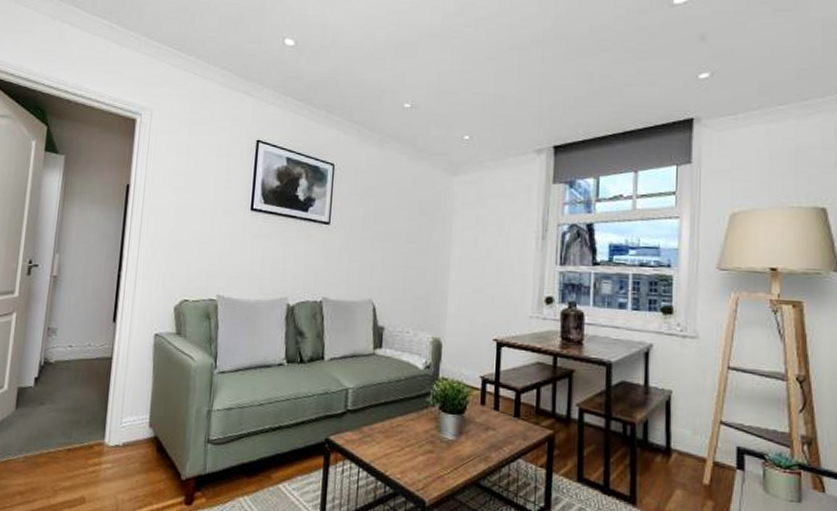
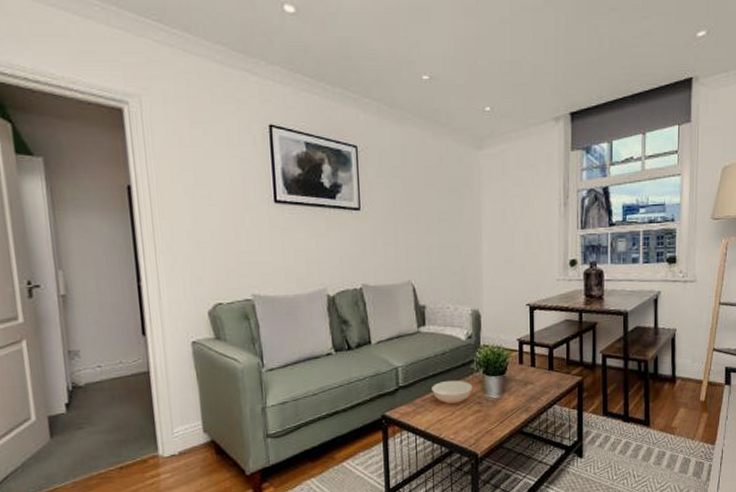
bowl: none [381,411,426,439] -> present [432,380,473,405]

